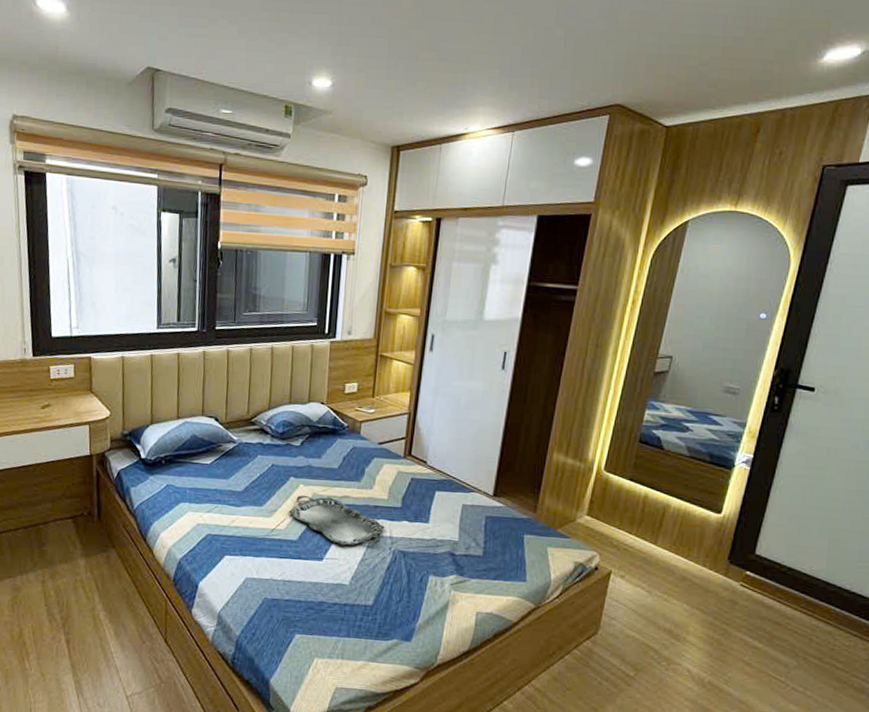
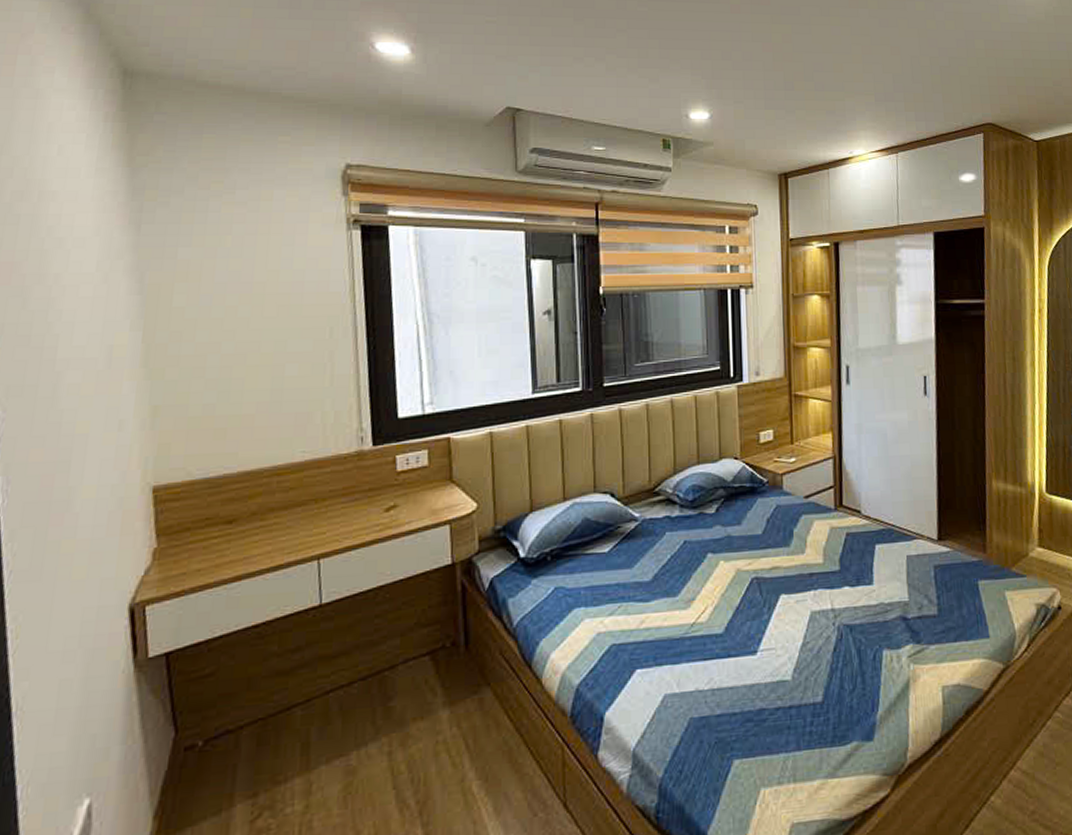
serving tray: present [289,495,385,546] -> none [710,571,825,630]

